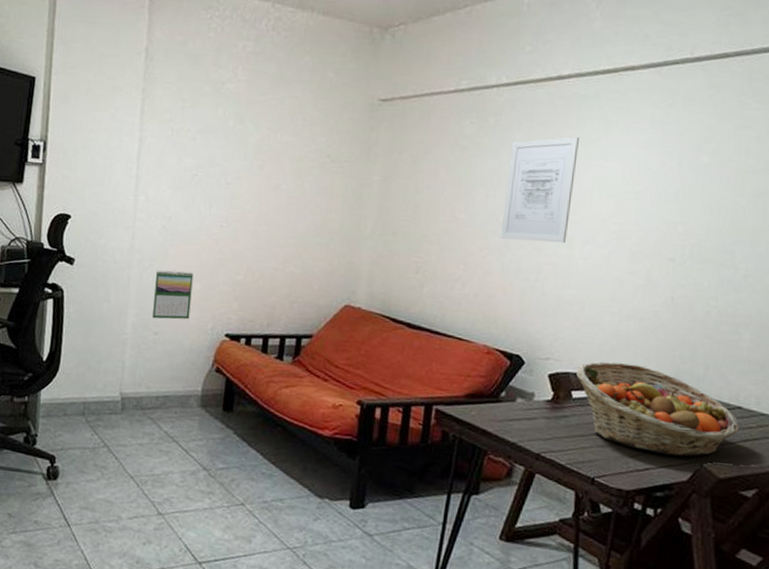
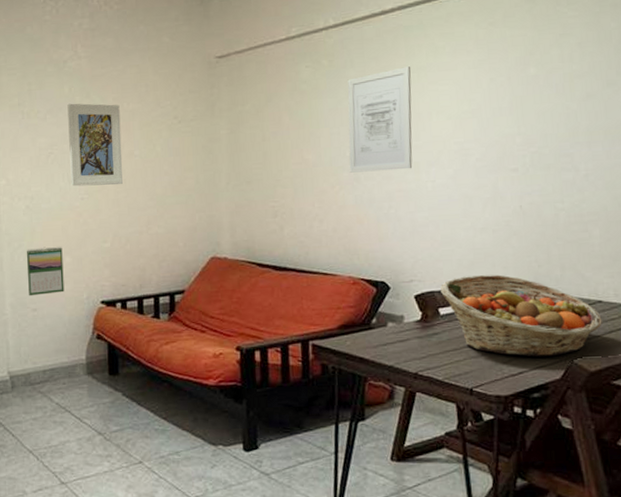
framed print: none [212,126,273,218] -> present [67,103,123,187]

